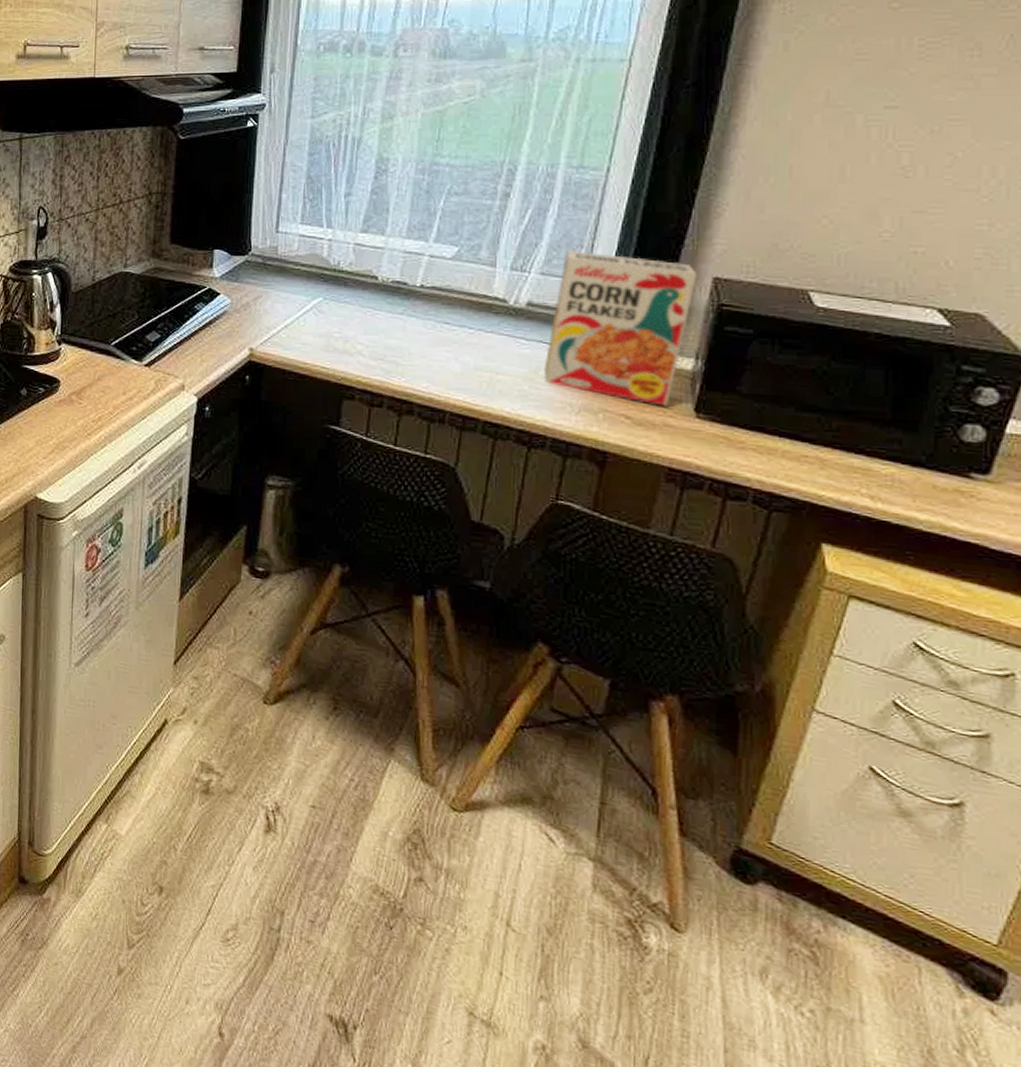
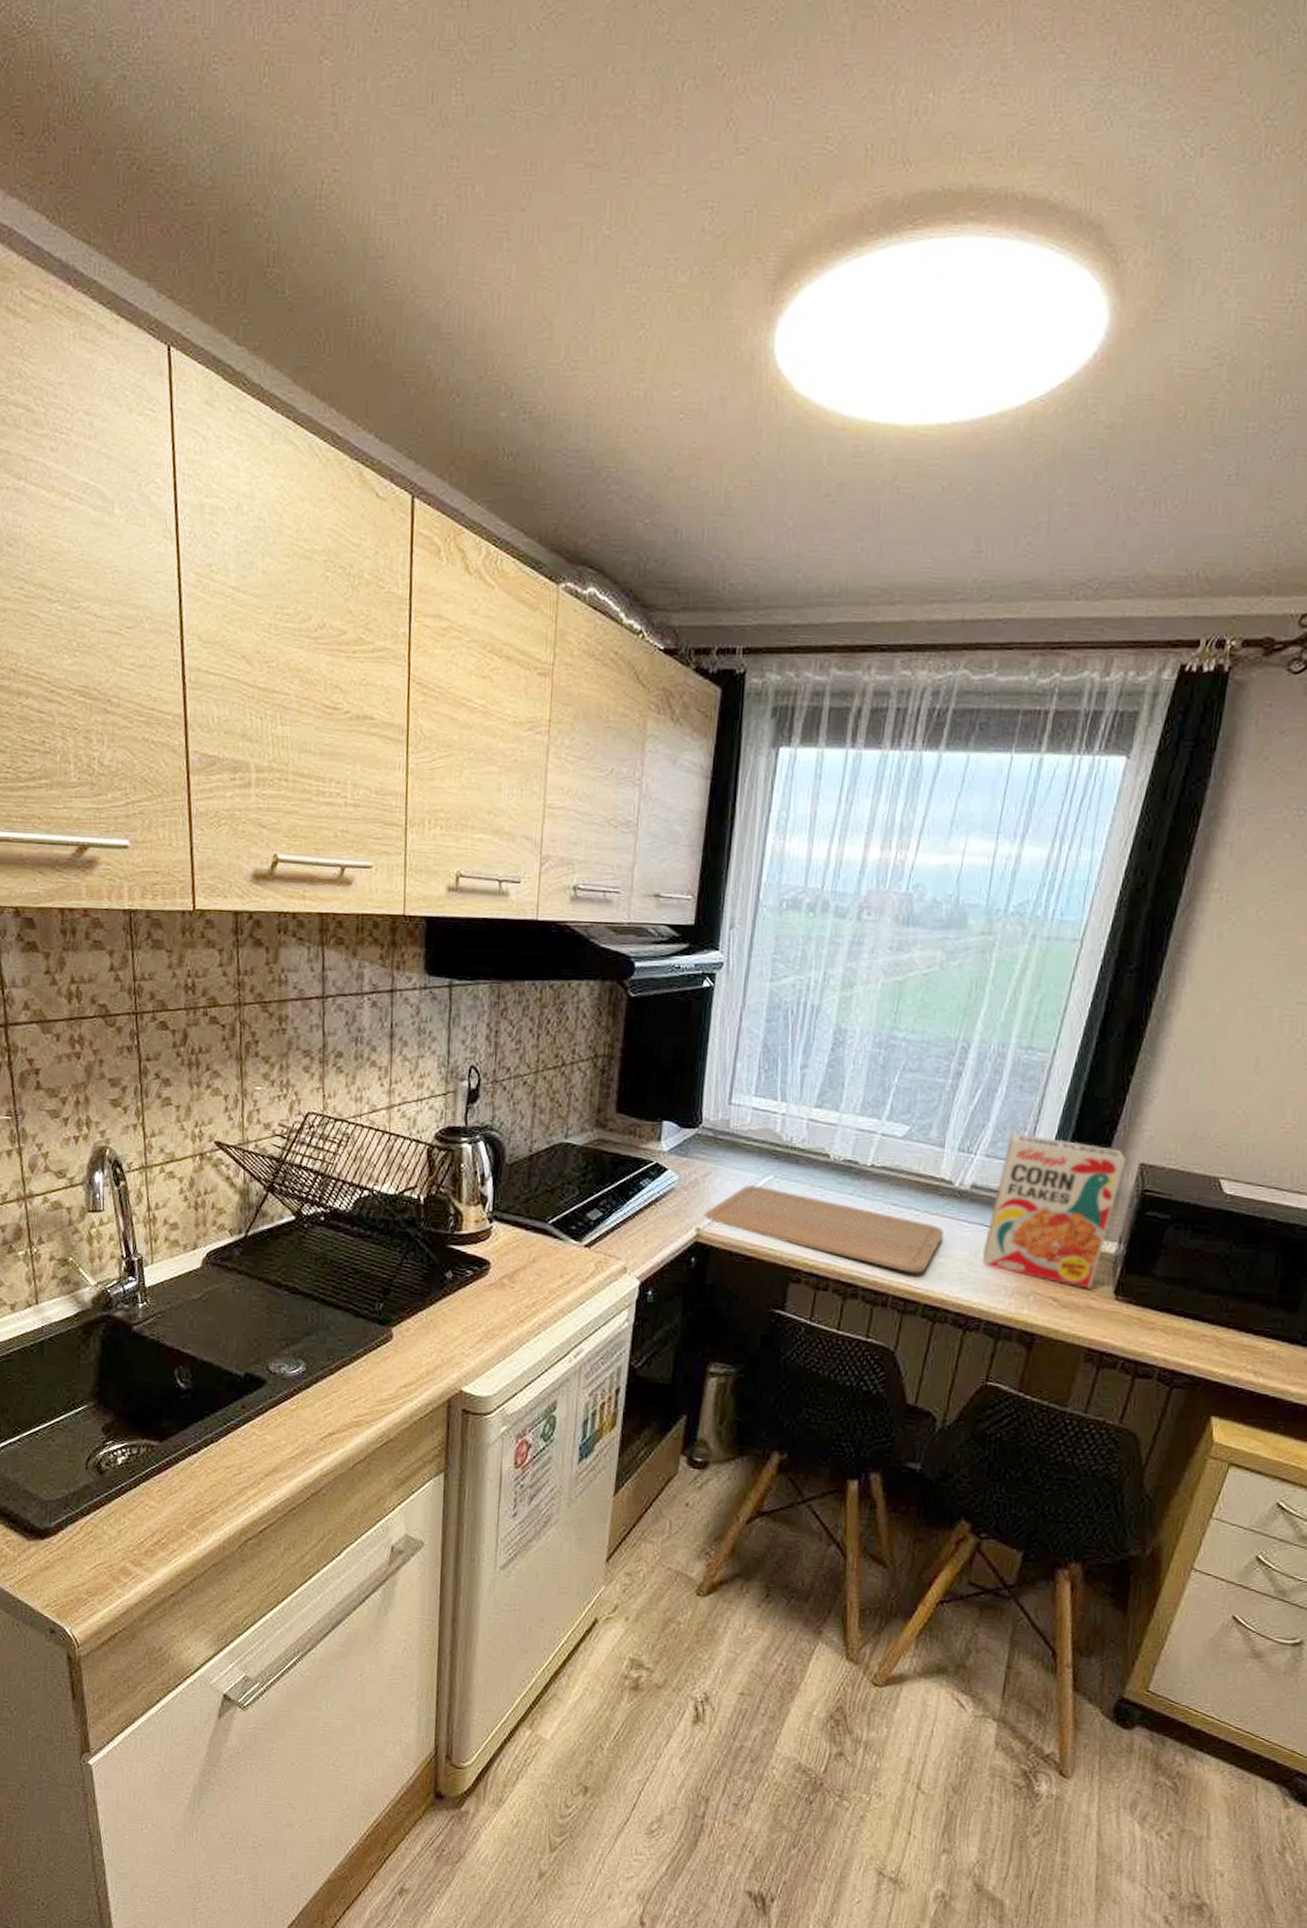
chopping board: none [257,307,500,391] -> present [704,1185,944,1274]

